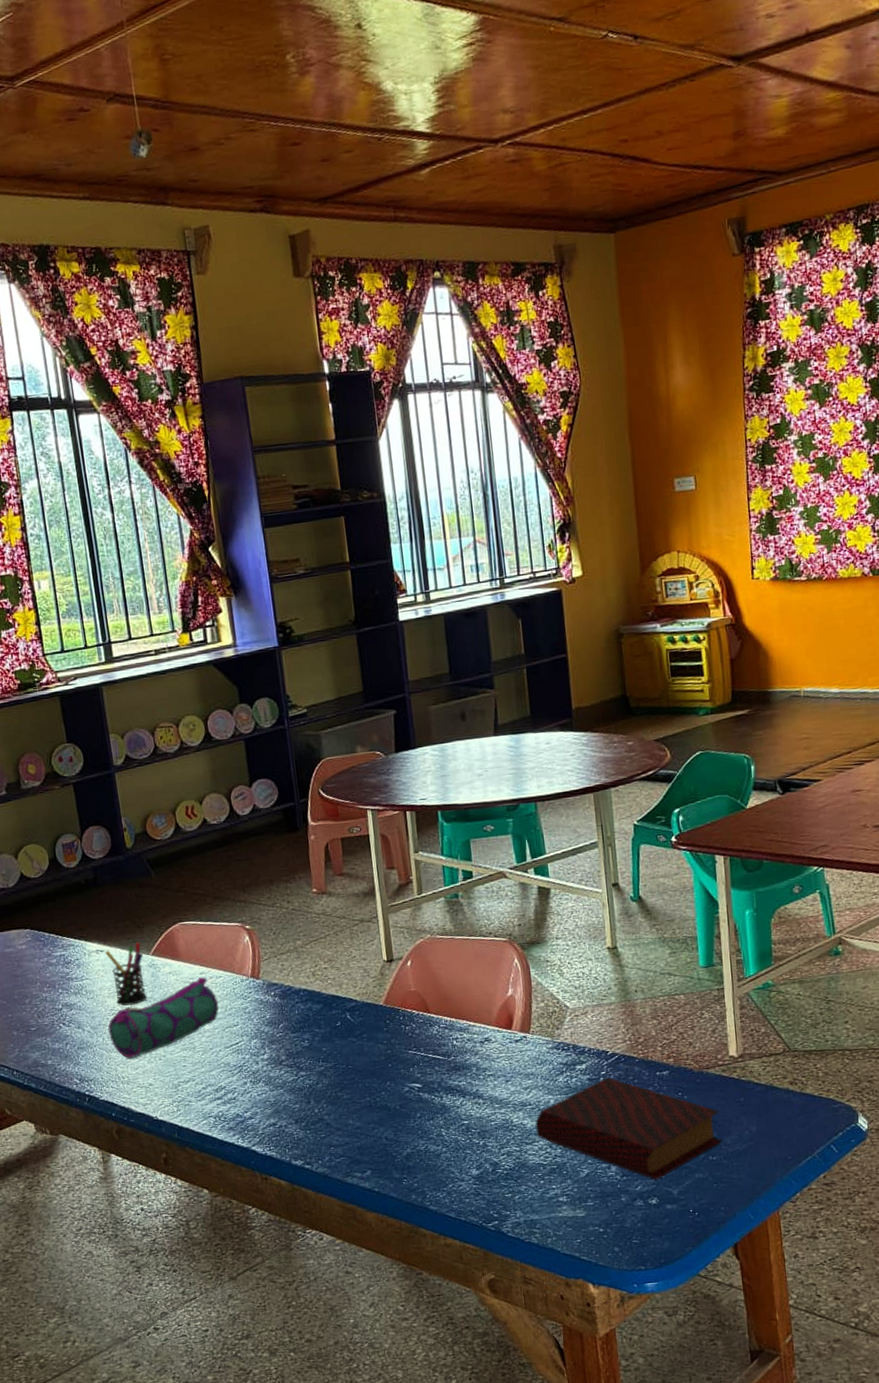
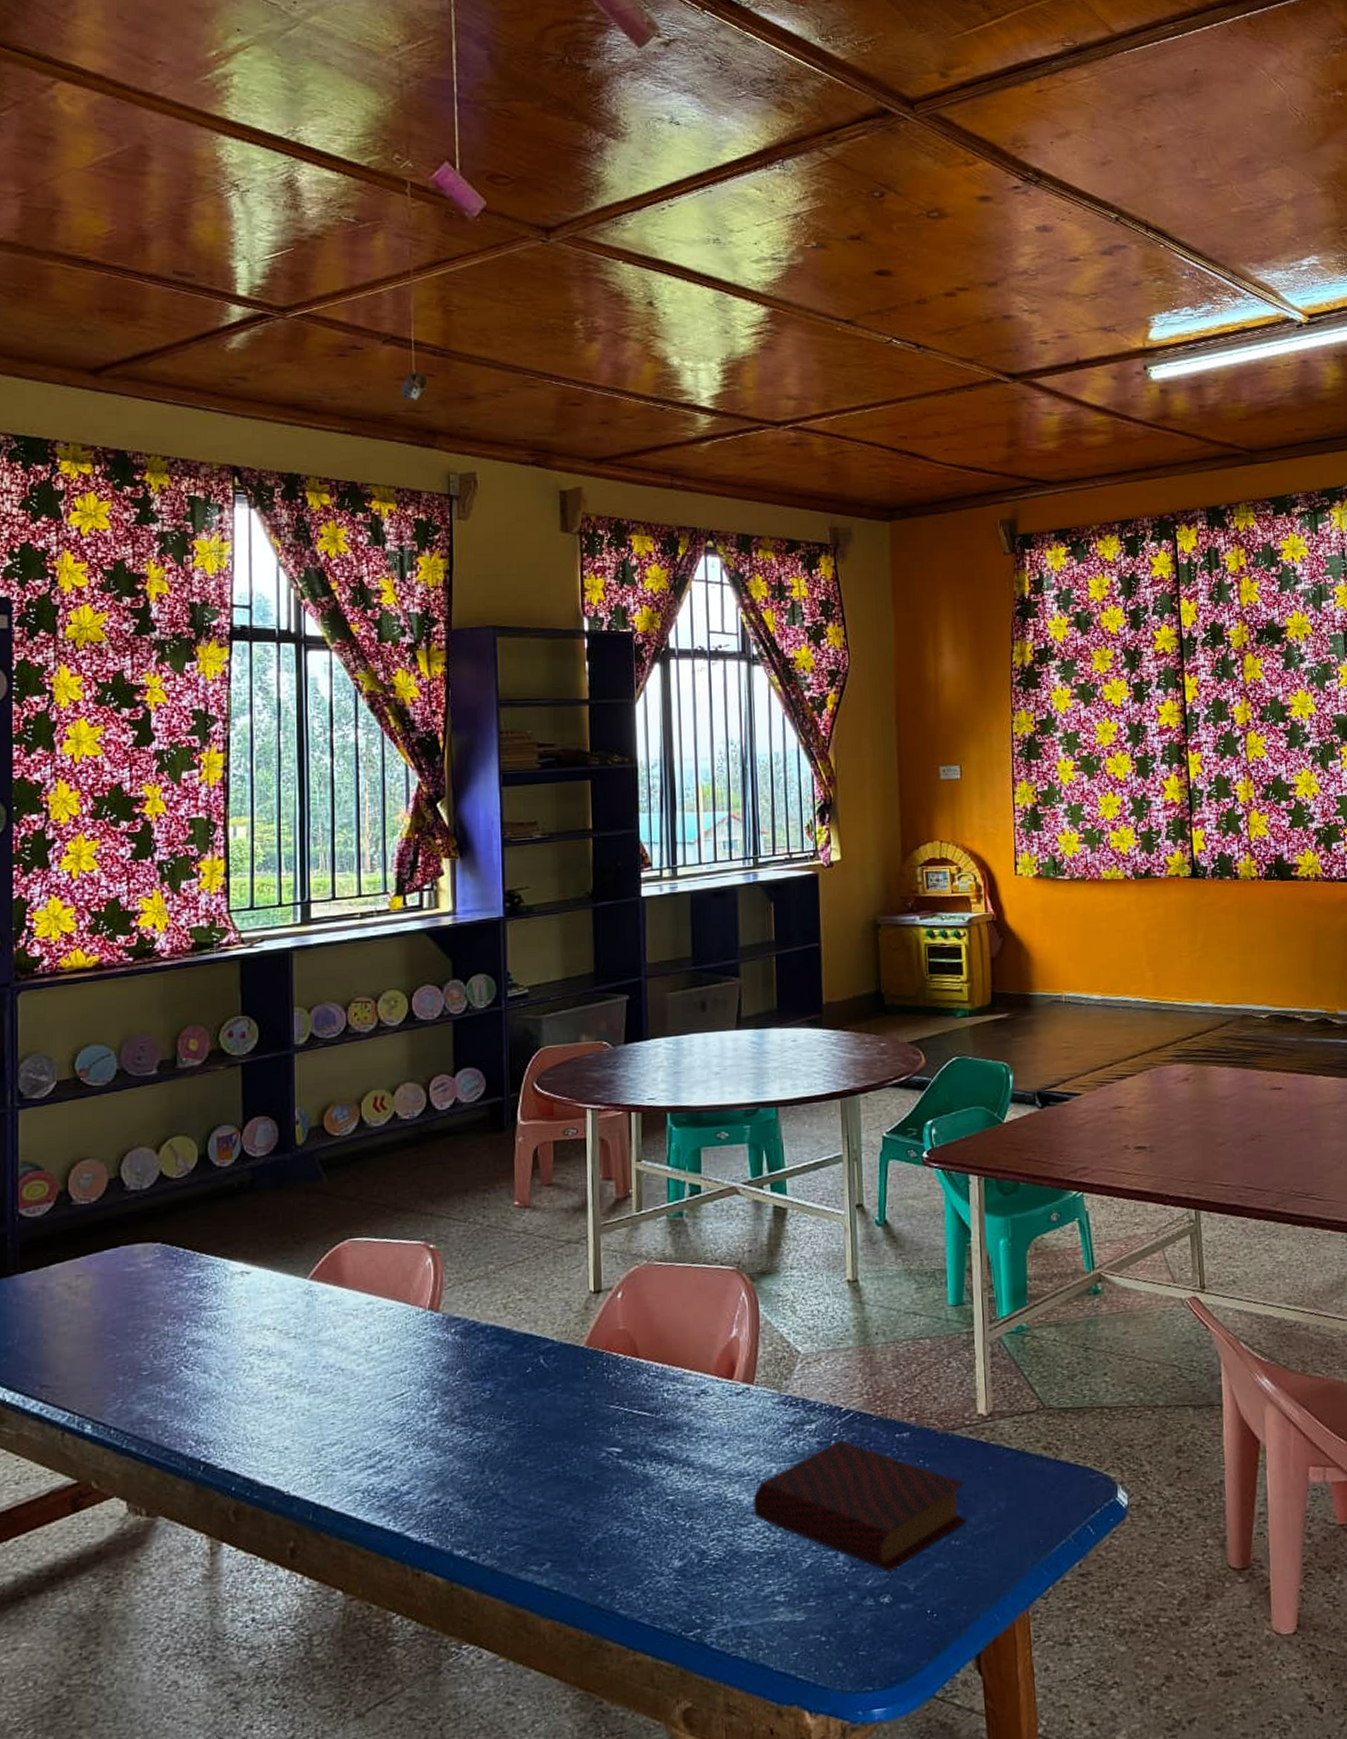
pen holder: present [105,942,147,1006] -> none [251,1262,300,1344]
pencil case: present [108,977,220,1059] -> none [242,1308,385,1414]

